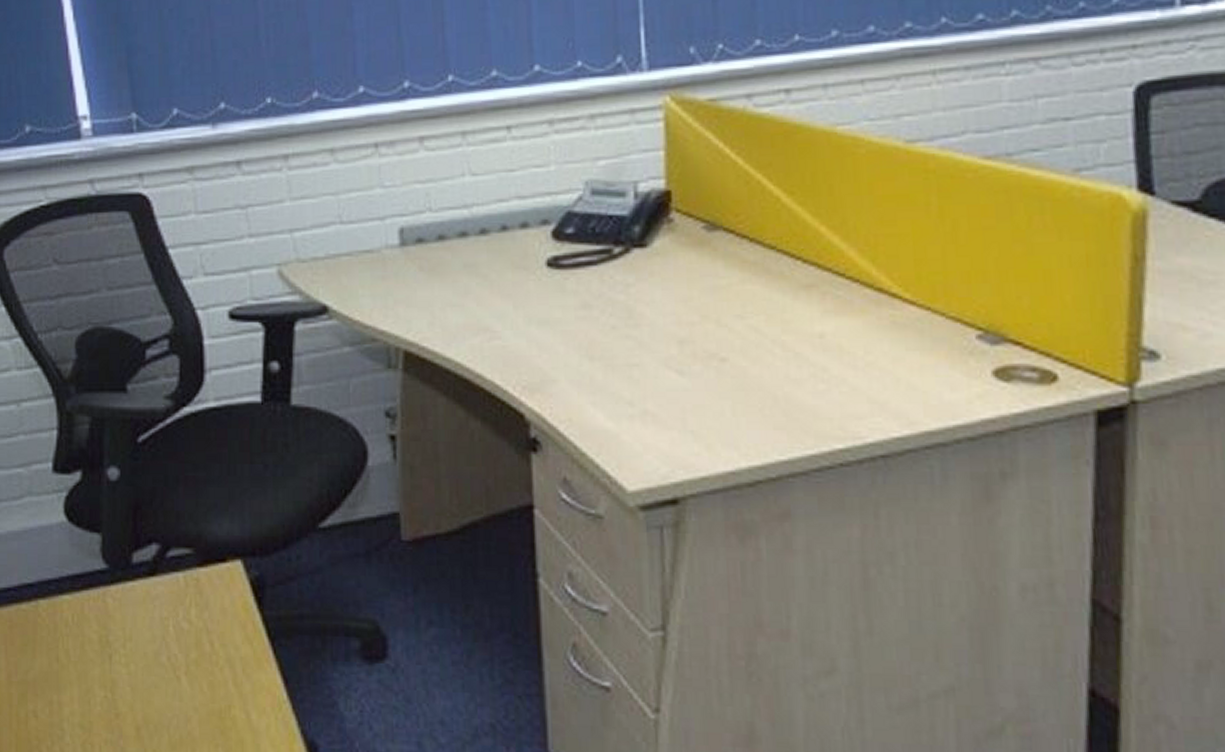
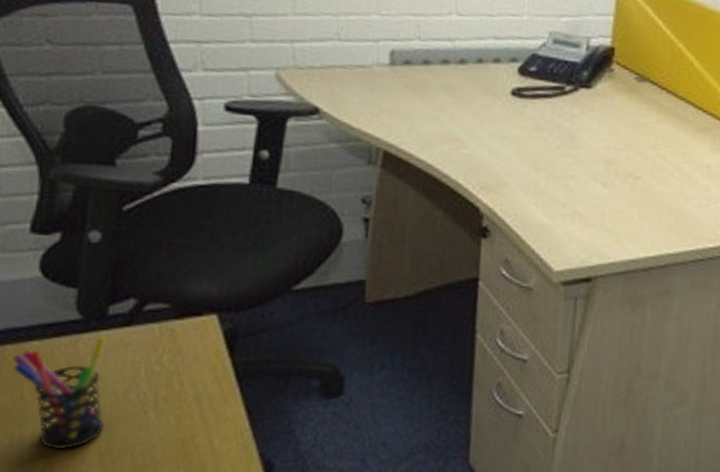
pen holder: none [47,588,138,722] -> present [13,336,107,450]

